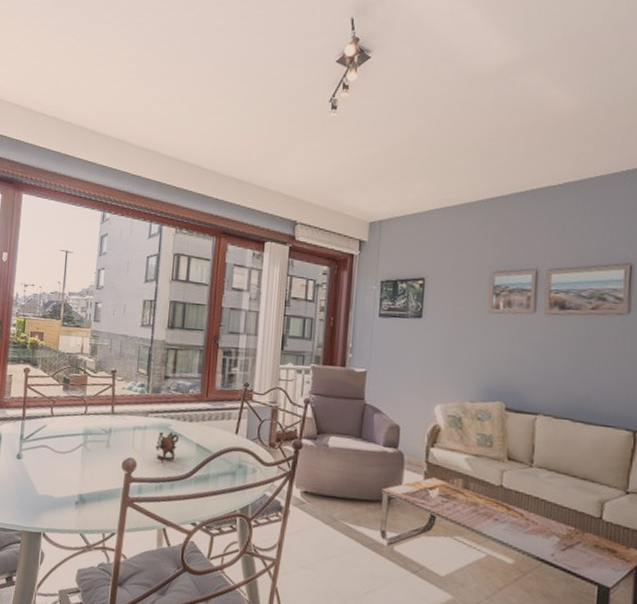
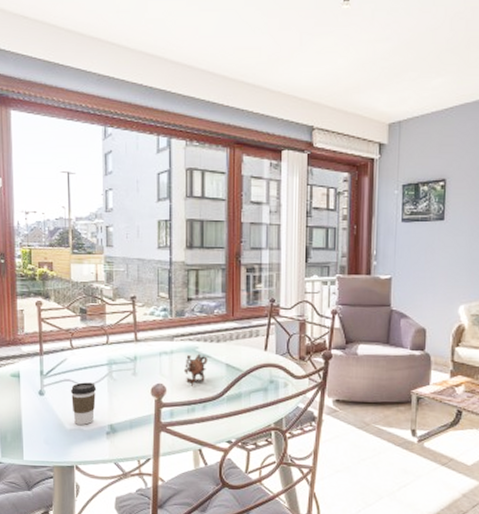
coffee cup: none [46,449,71,493] -> present [70,382,97,425]

